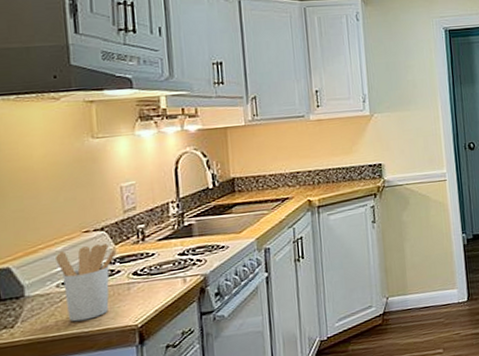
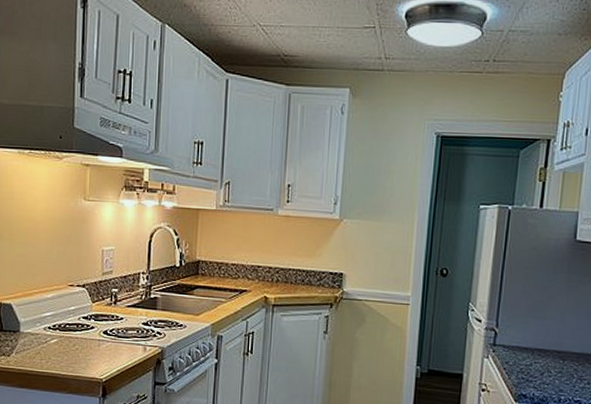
utensil holder: present [56,244,117,322] -> none [46,299,93,365]

